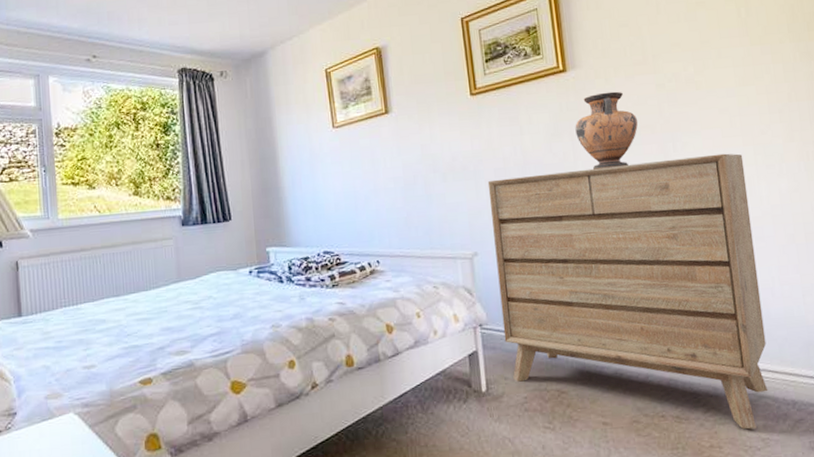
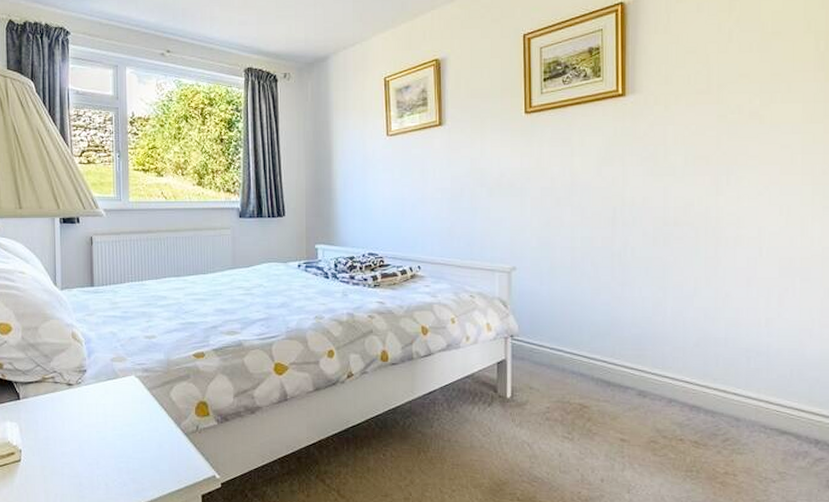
dresser: present [487,153,768,429] -> none [533,191,800,462]
vase: present [575,91,639,170] -> none [627,119,694,197]

